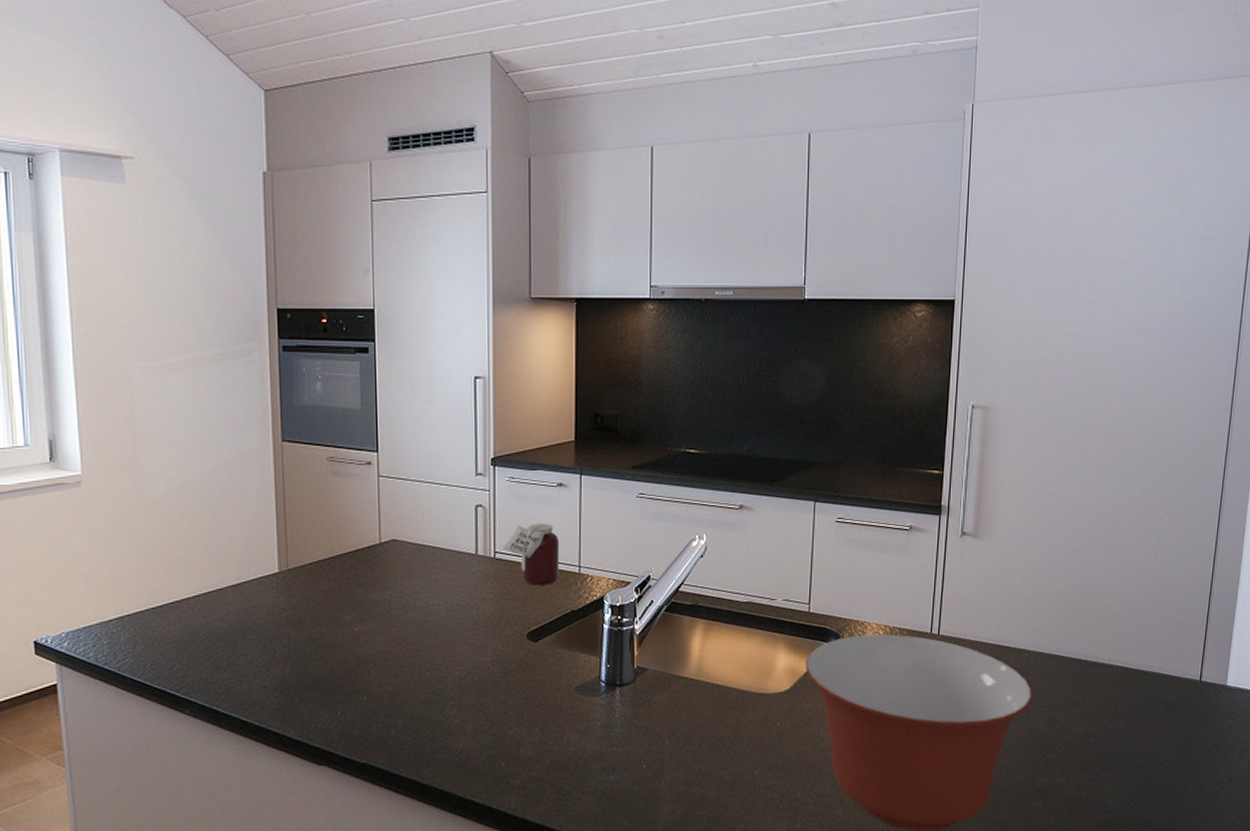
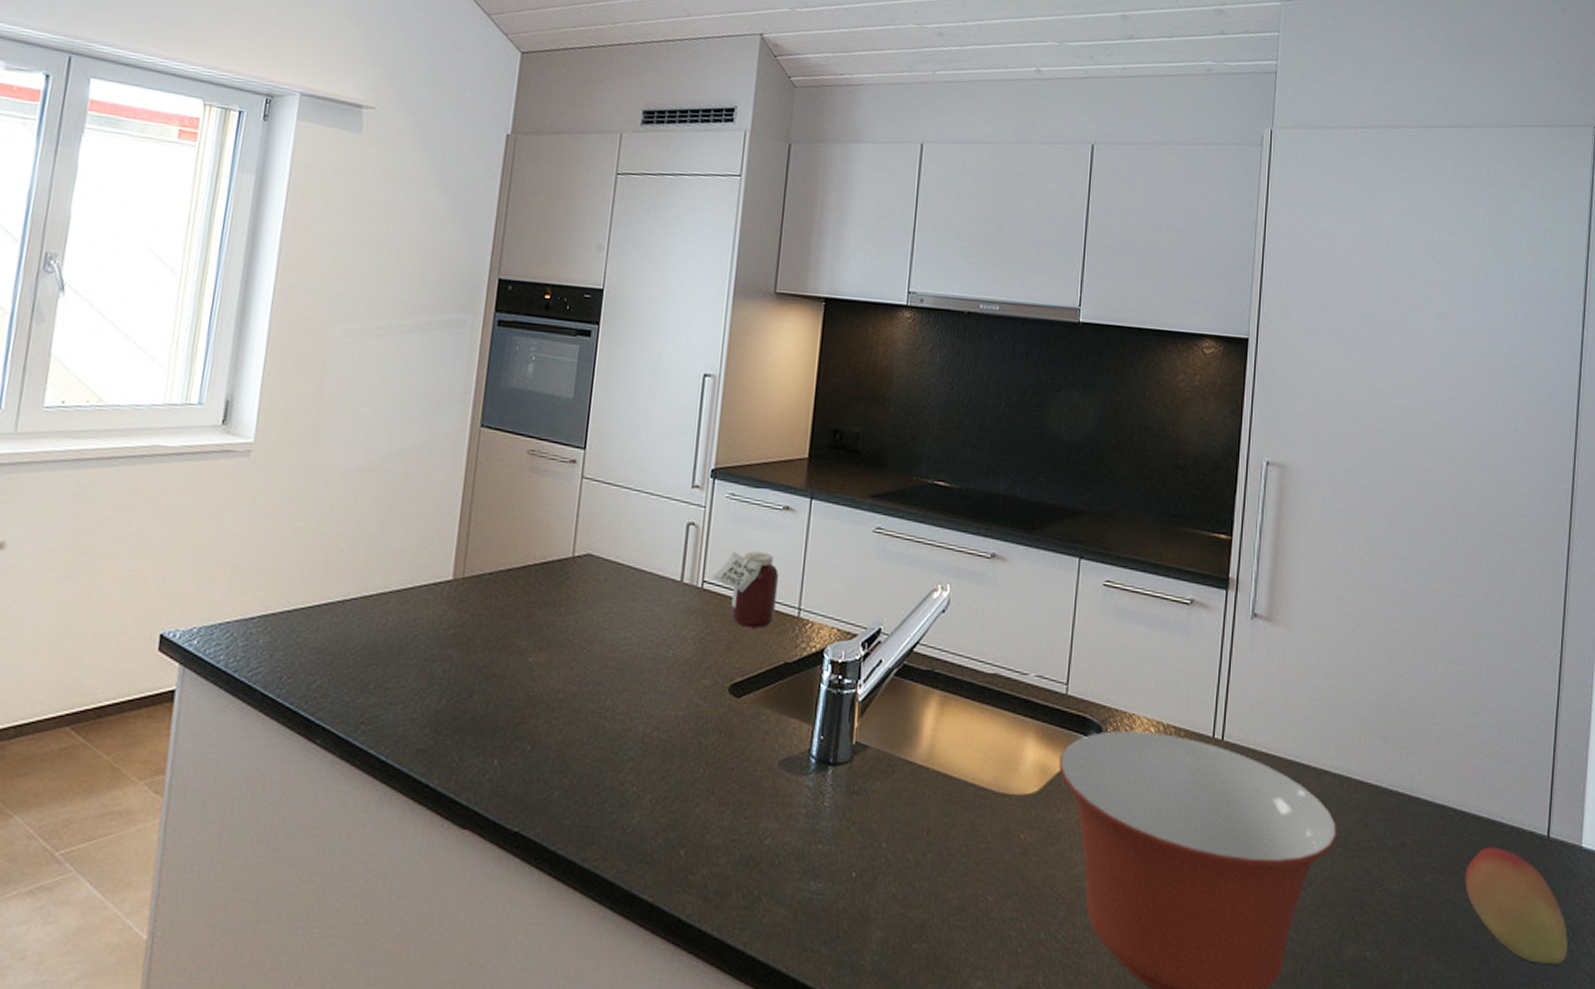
fruit: none [1133,693,1213,774] -> present [1465,847,1568,964]

